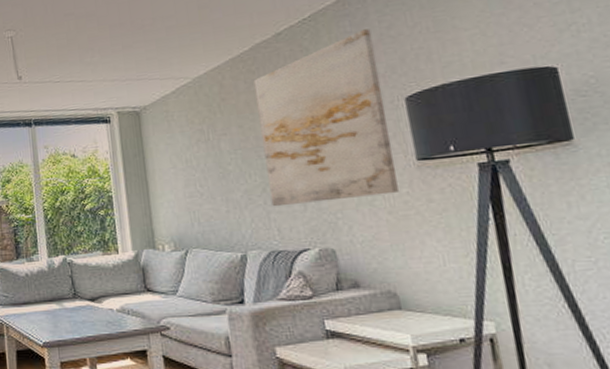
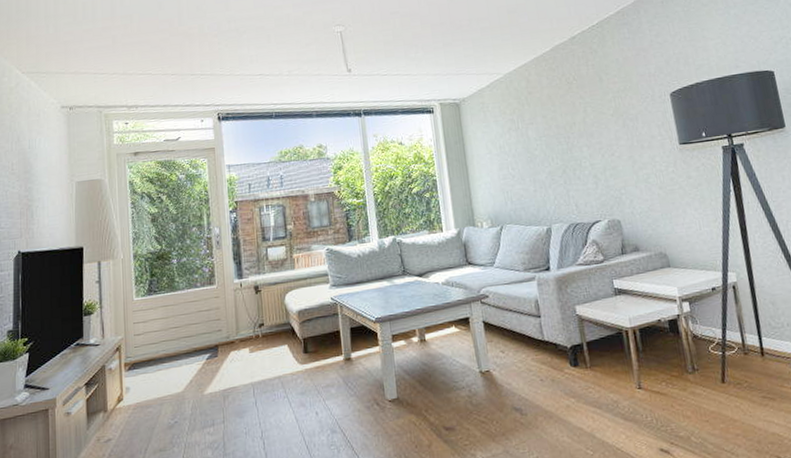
wall art: present [253,28,399,207] -> none [554,36,666,186]

